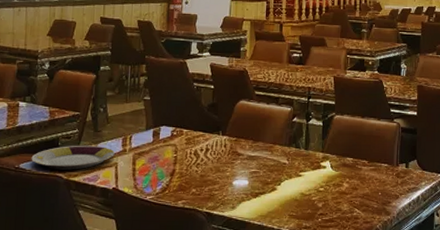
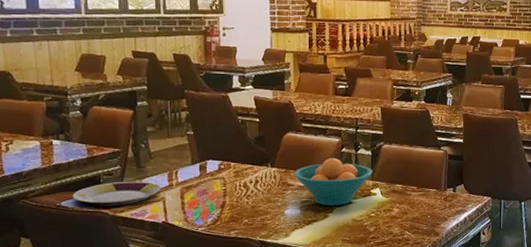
fruit bowl: none [243,127,323,178] -> present [293,157,373,206]

